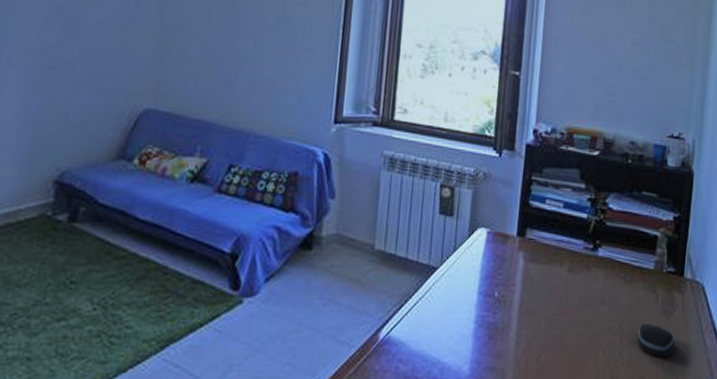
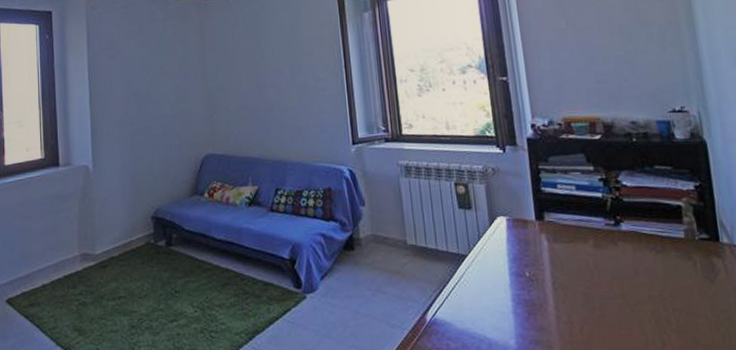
computer mouse: present [636,323,675,357] -> none [681,289,728,322]

